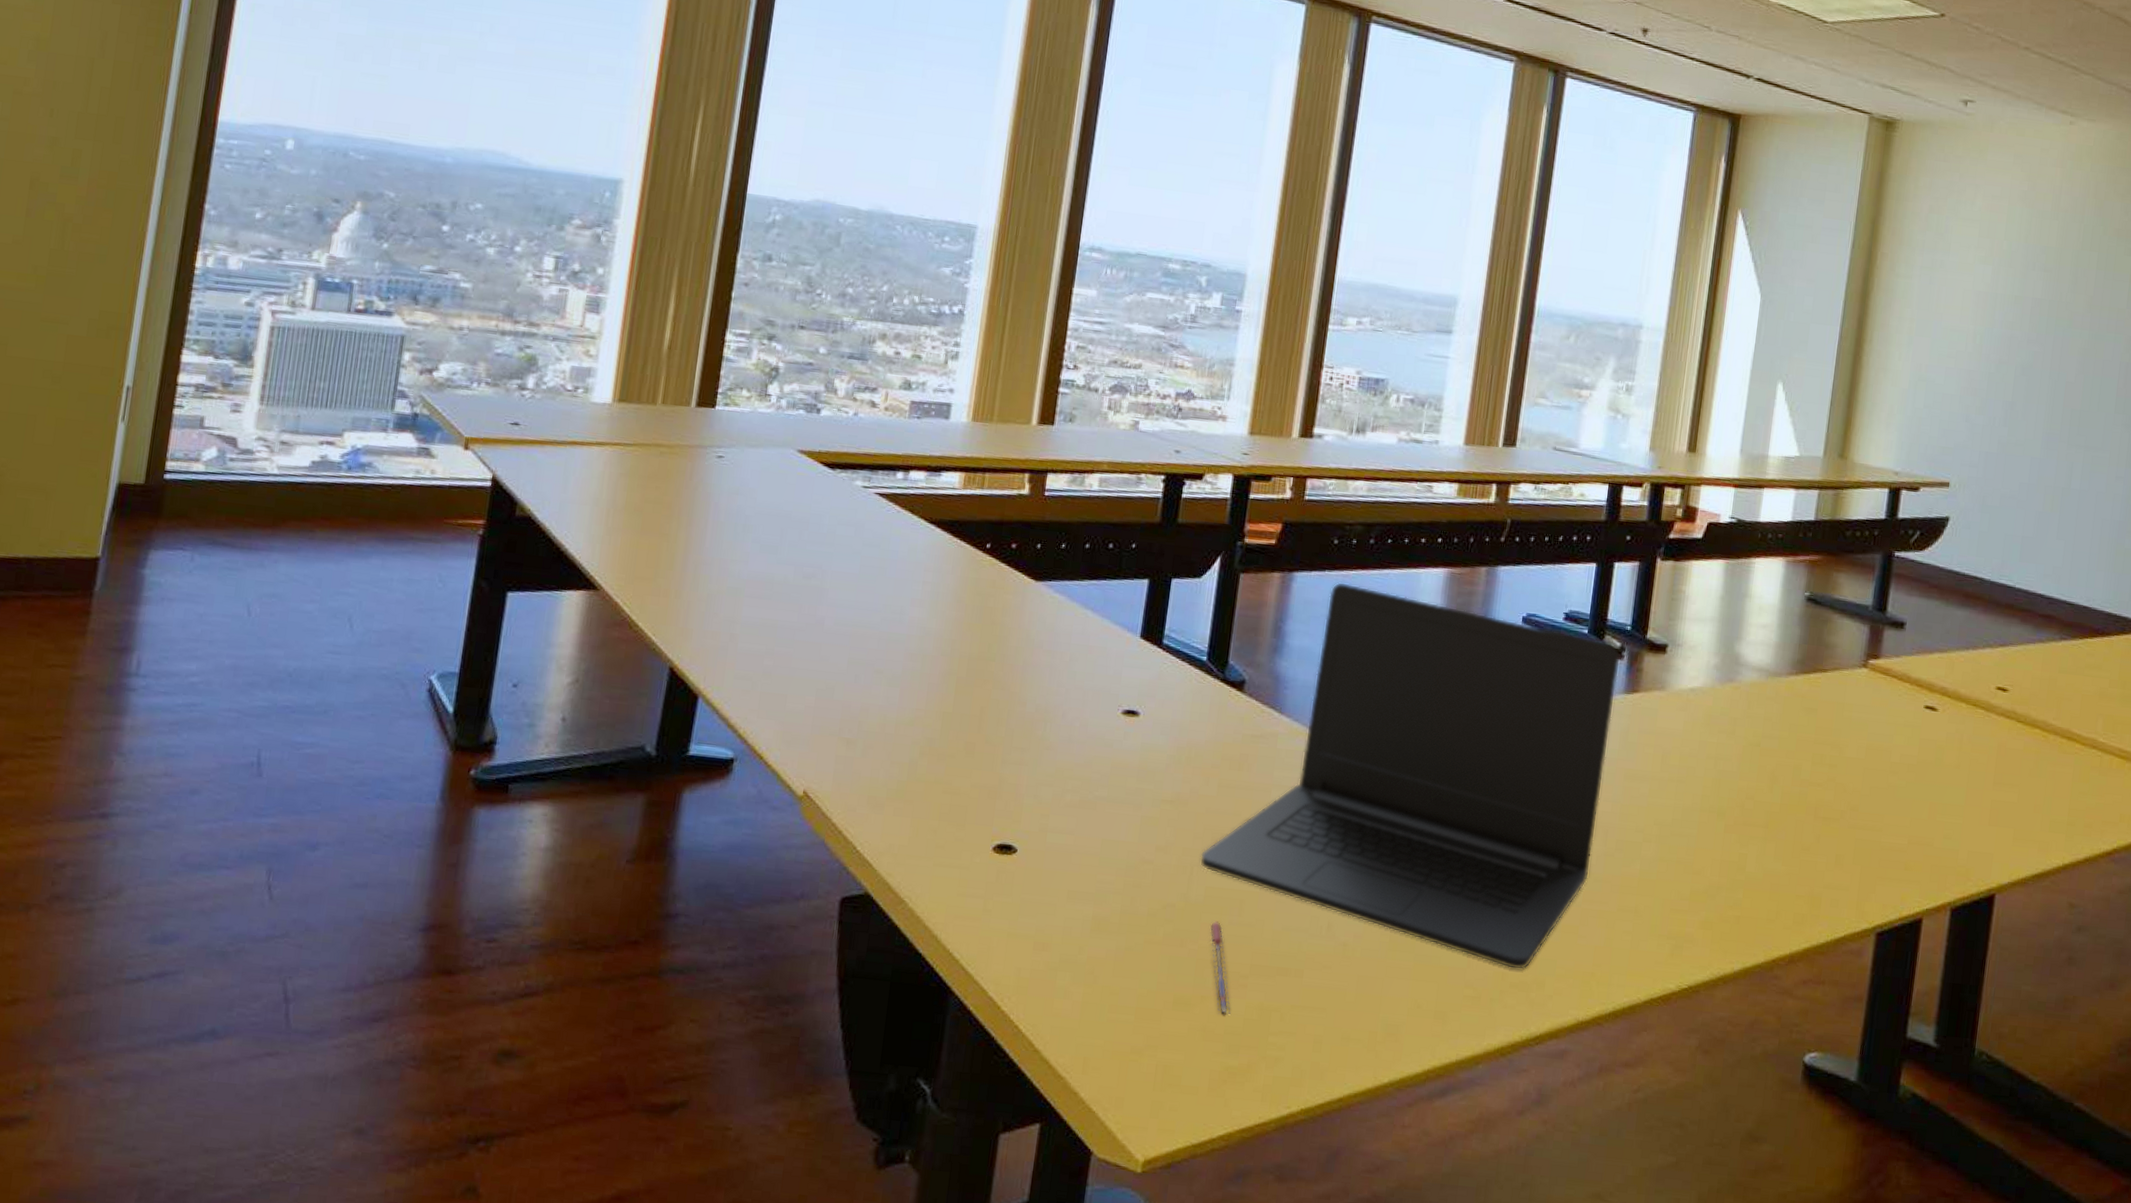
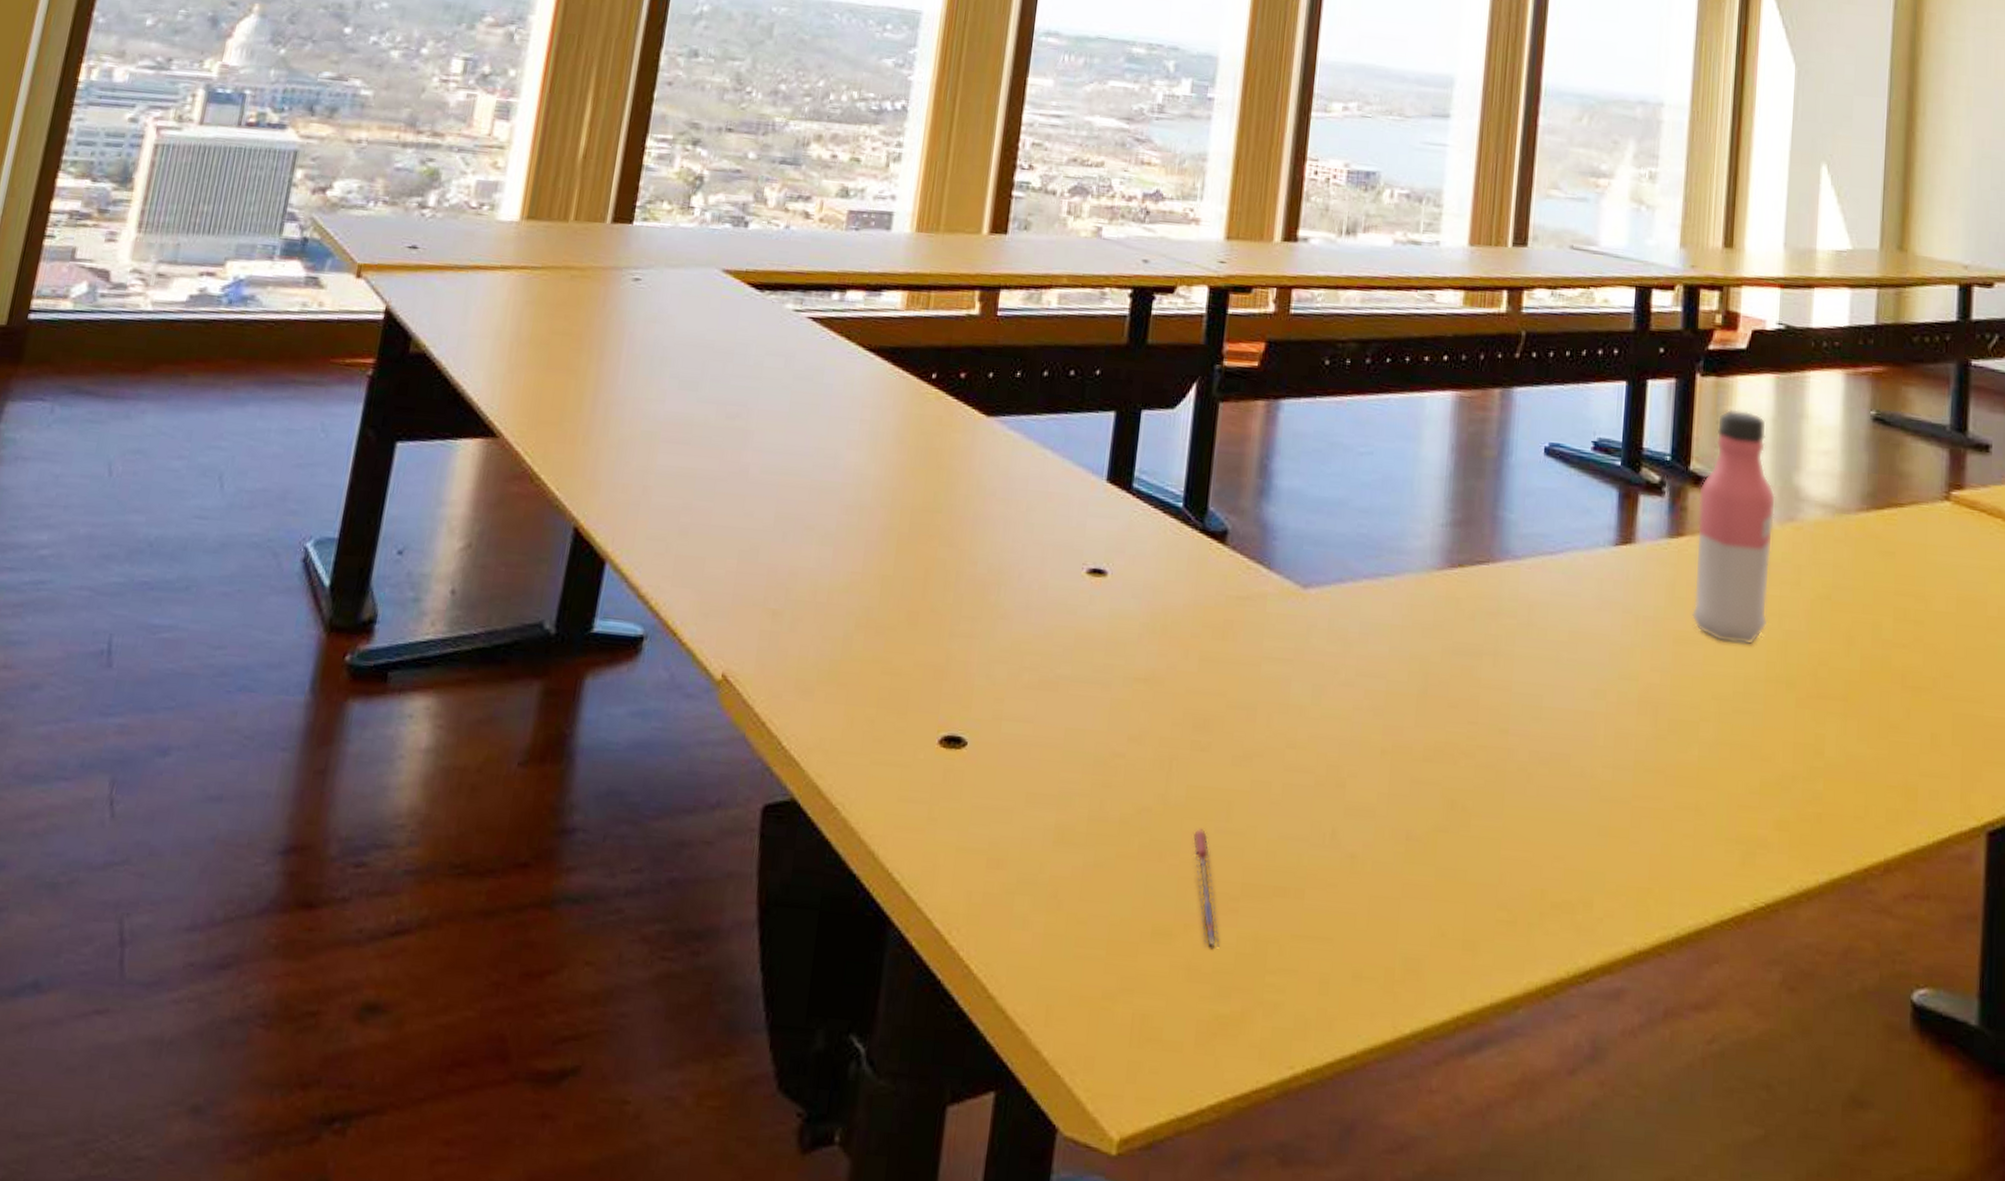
laptop: present [1199,582,1621,970] -> none [1179,409,1661,886]
water bottle: none [1641,588,1719,782] -> present [1691,409,1776,645]

